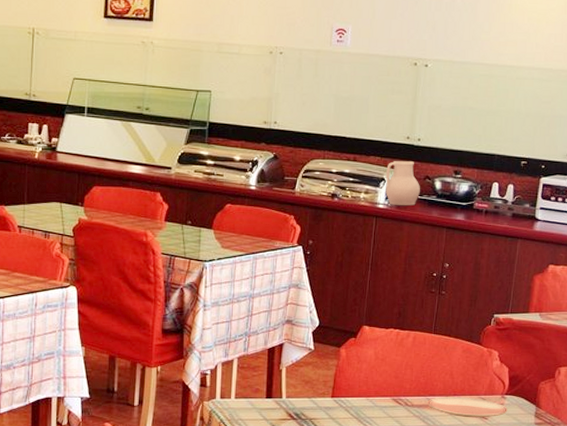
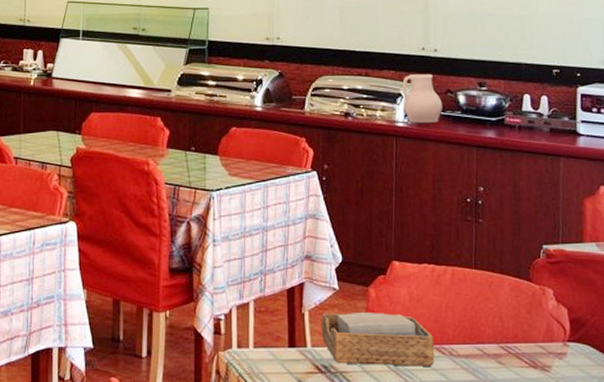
napkin holder: none [296,368,393,414] -> present [321,311,435,366]
plate: present [427,397,507,418] -> none [476,345,572,370]

